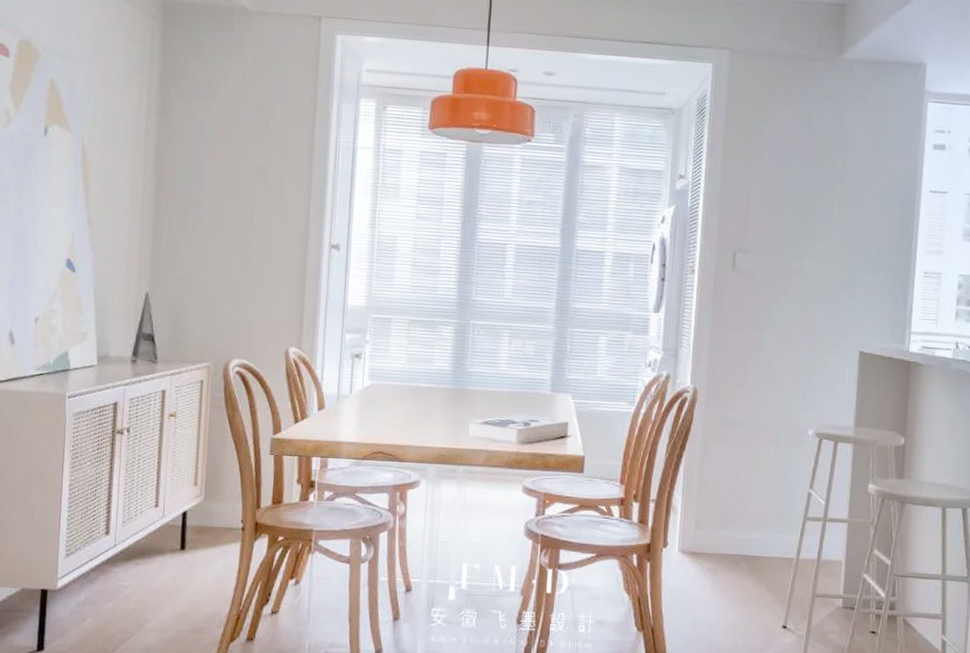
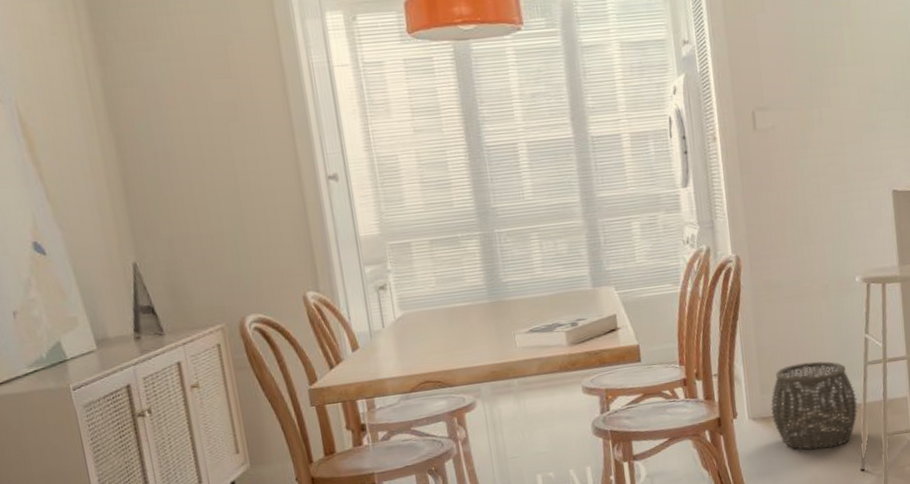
woven basket: none [701,505,791,598] -> present [771,361,858,451]

